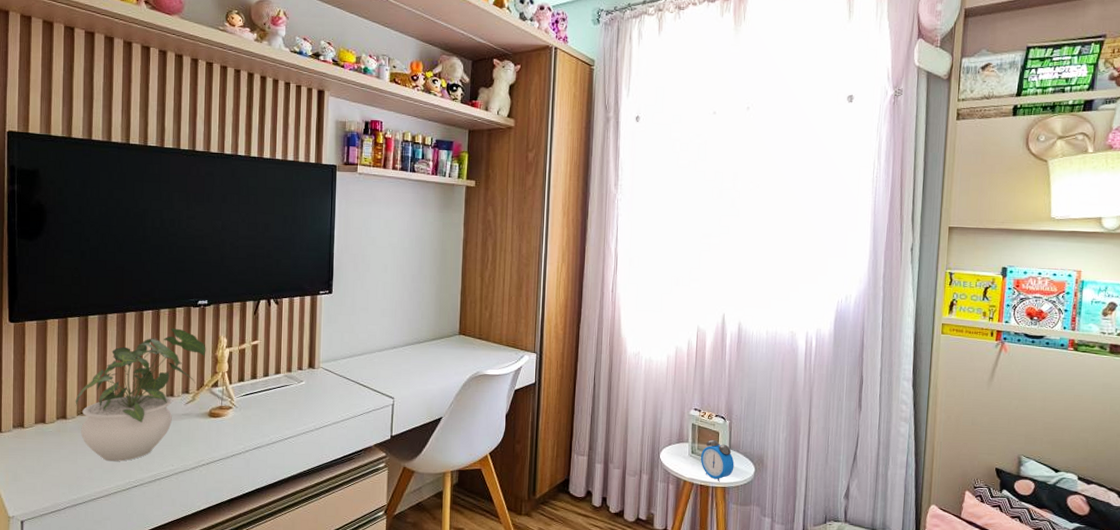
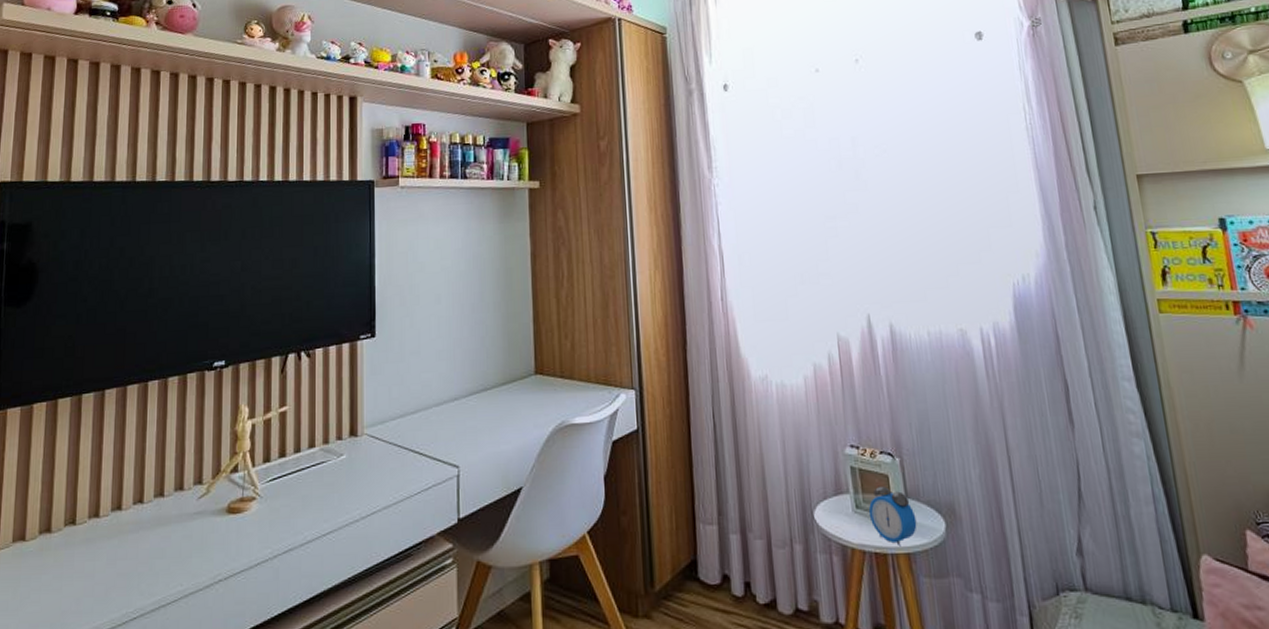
potted plant: present [75,328,206,461] -> none [62,400,223,585]

